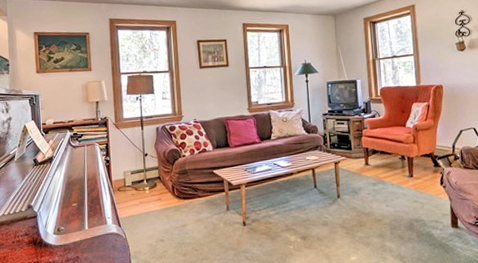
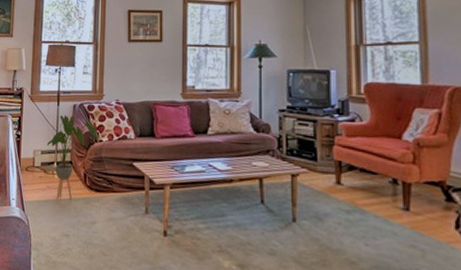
house plant: none [135,137,181,212] -> present [46,115,98,200]

